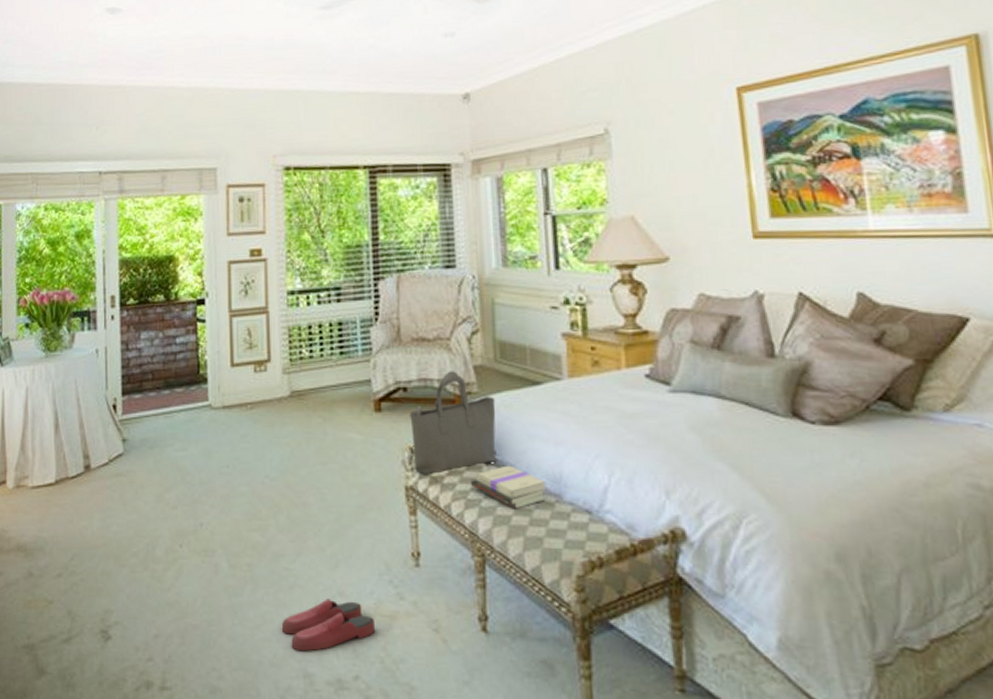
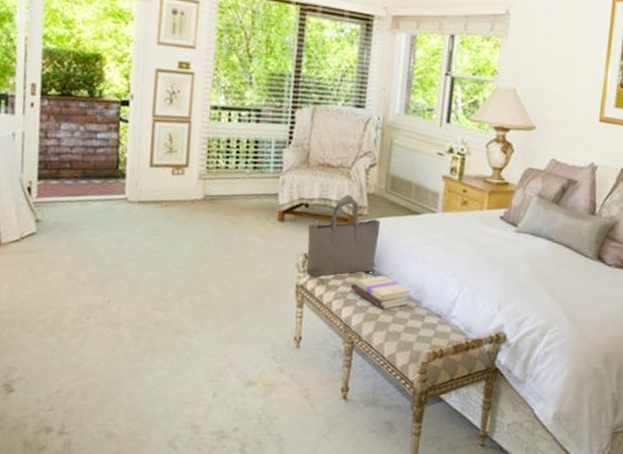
slippers: present [281,599,376,652] -> none [175,368,257,409]

